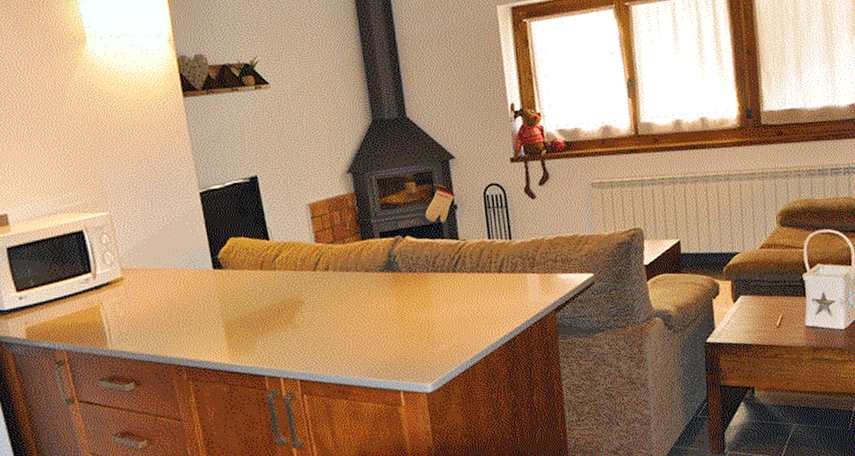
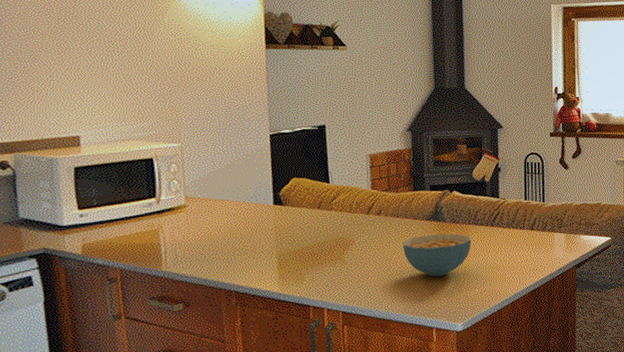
cereal bowl: none [356,284,433,335] -> present [402,233,472,277]

